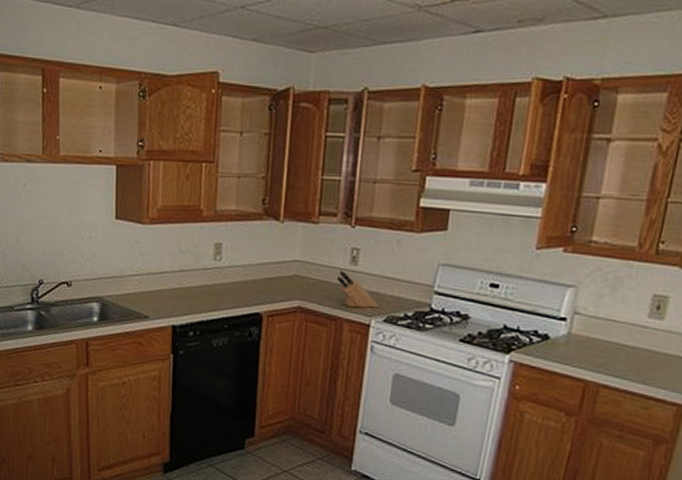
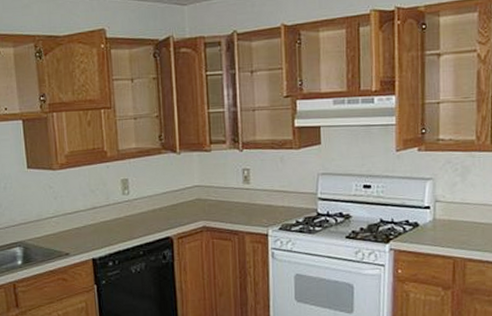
knife block: present [336,271,379,308] -> none [233,190,273,221]

